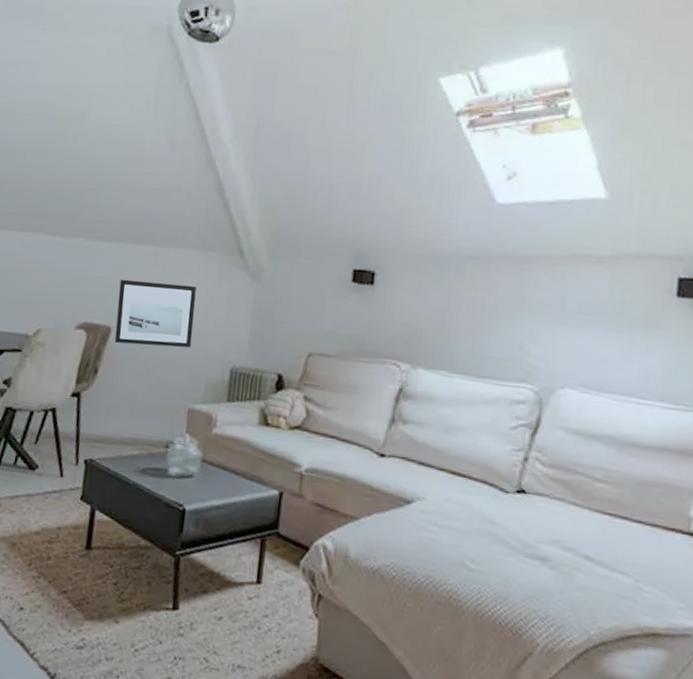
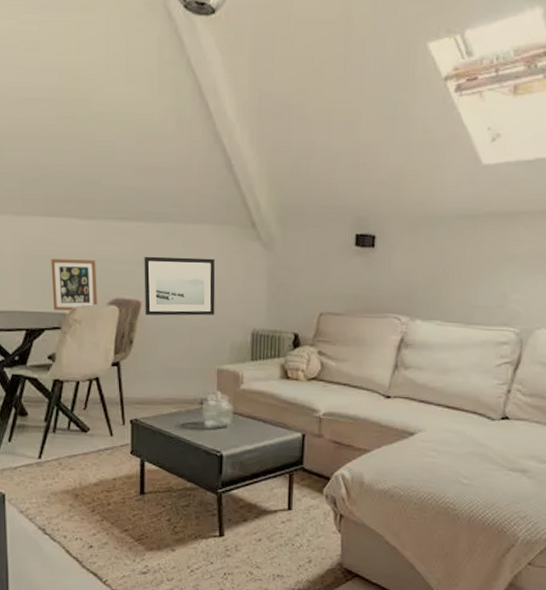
picture frame: none [17,275,69,333] -> present [51,259,97,311]

